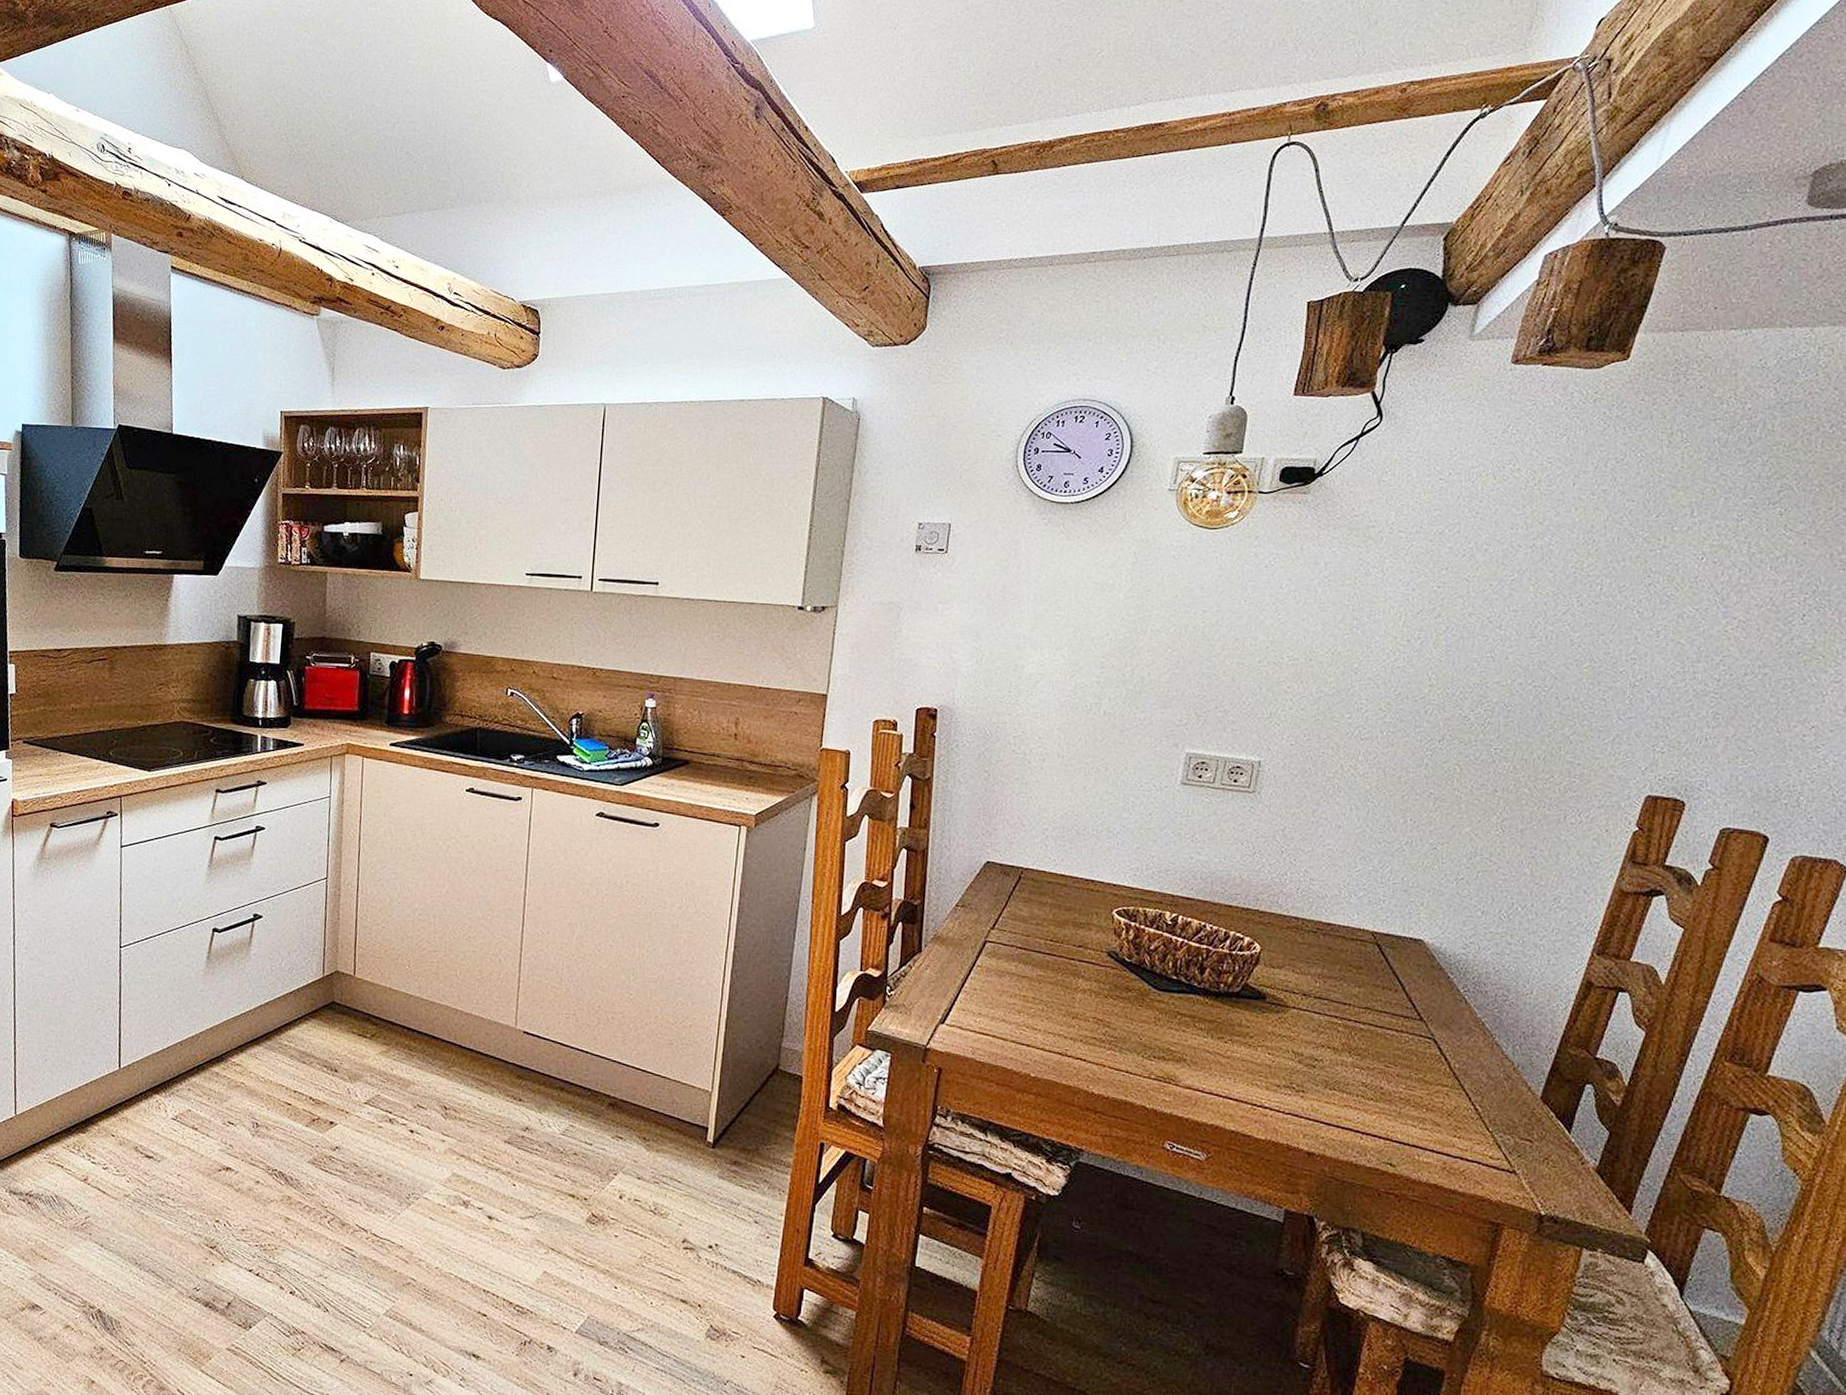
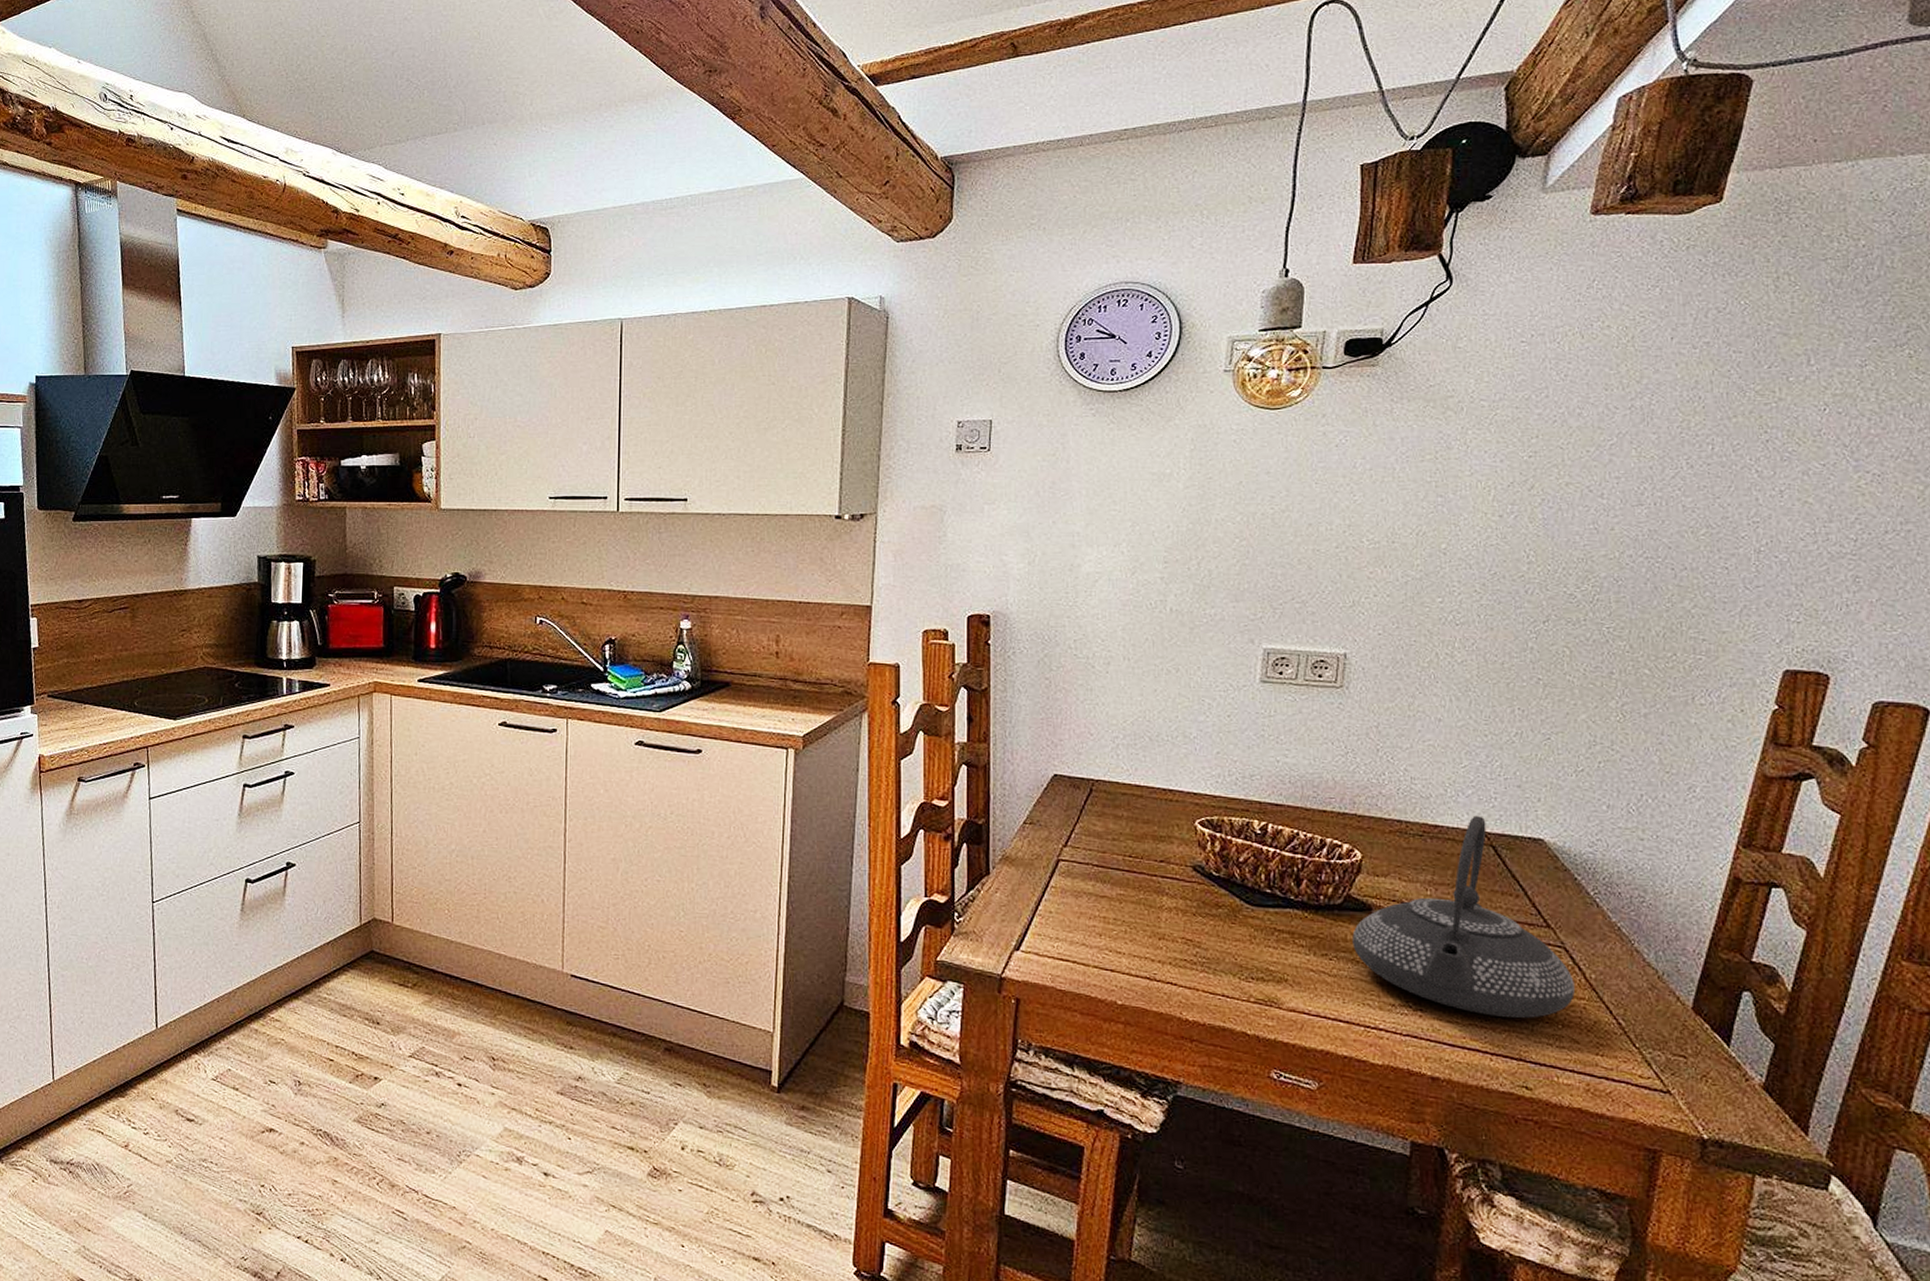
teapot: none [1246,916,1440,1102] -> present [1352,815,1575,1019]

